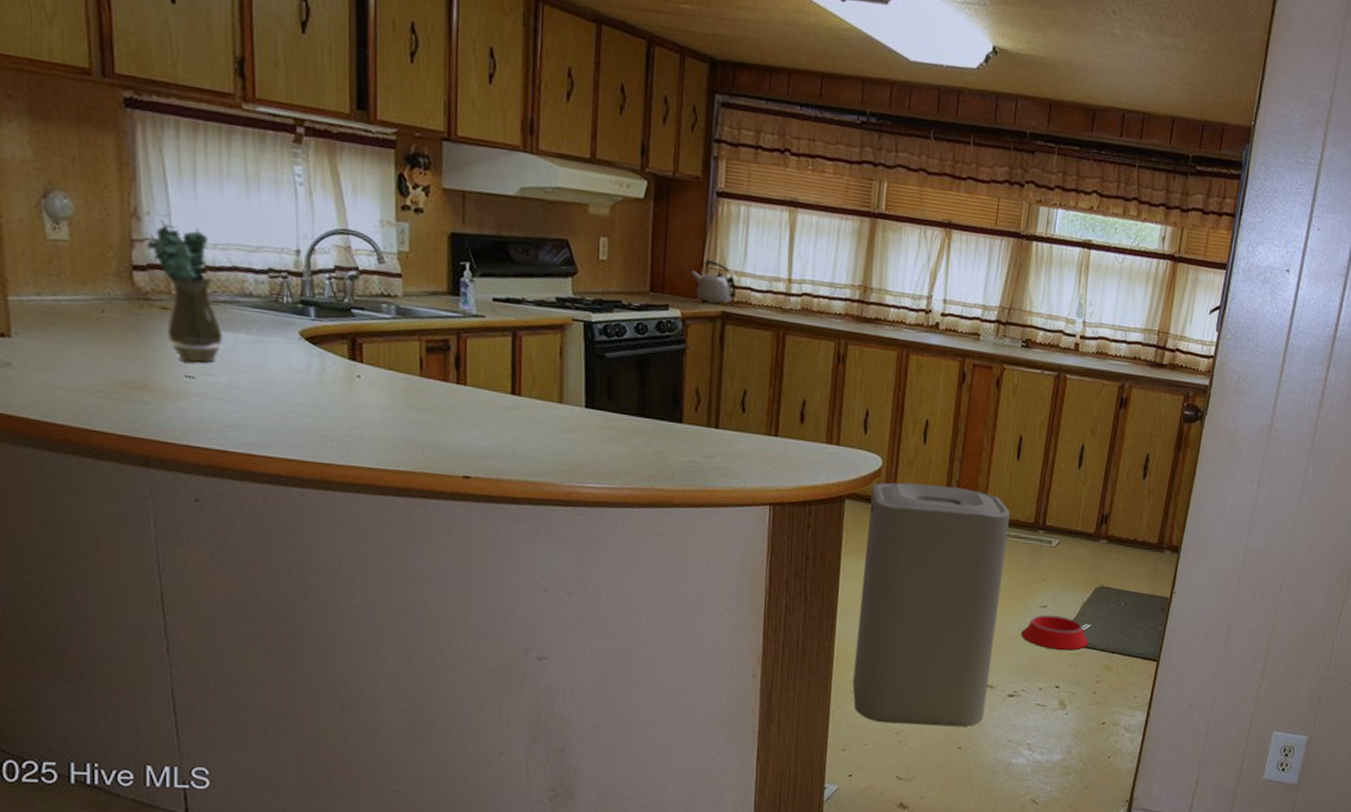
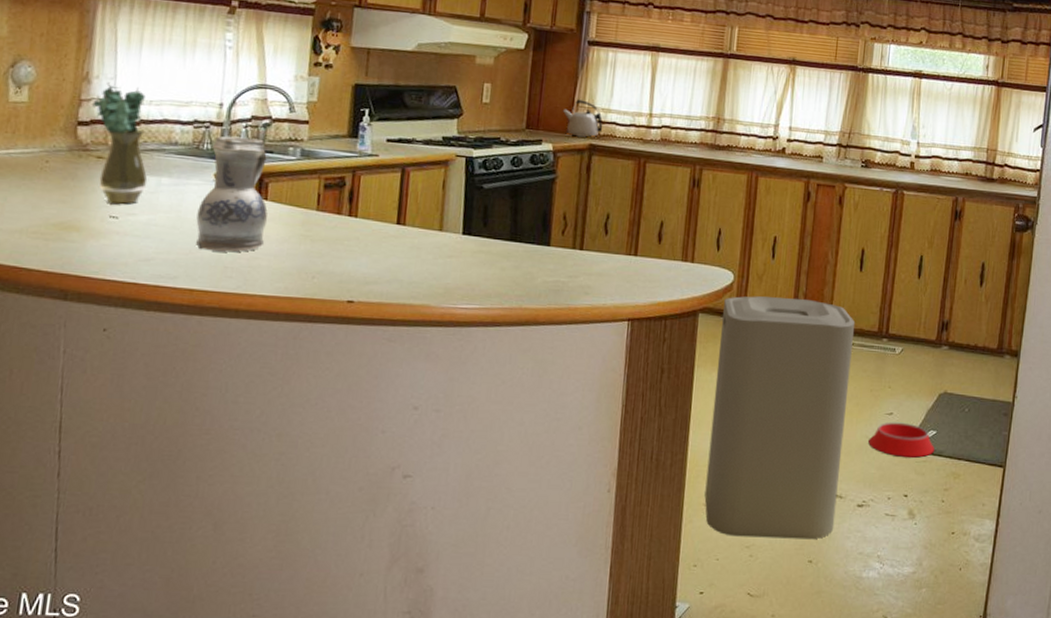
ceramic jug: none [285,288,366,421] -> present [196,135,268,253]

